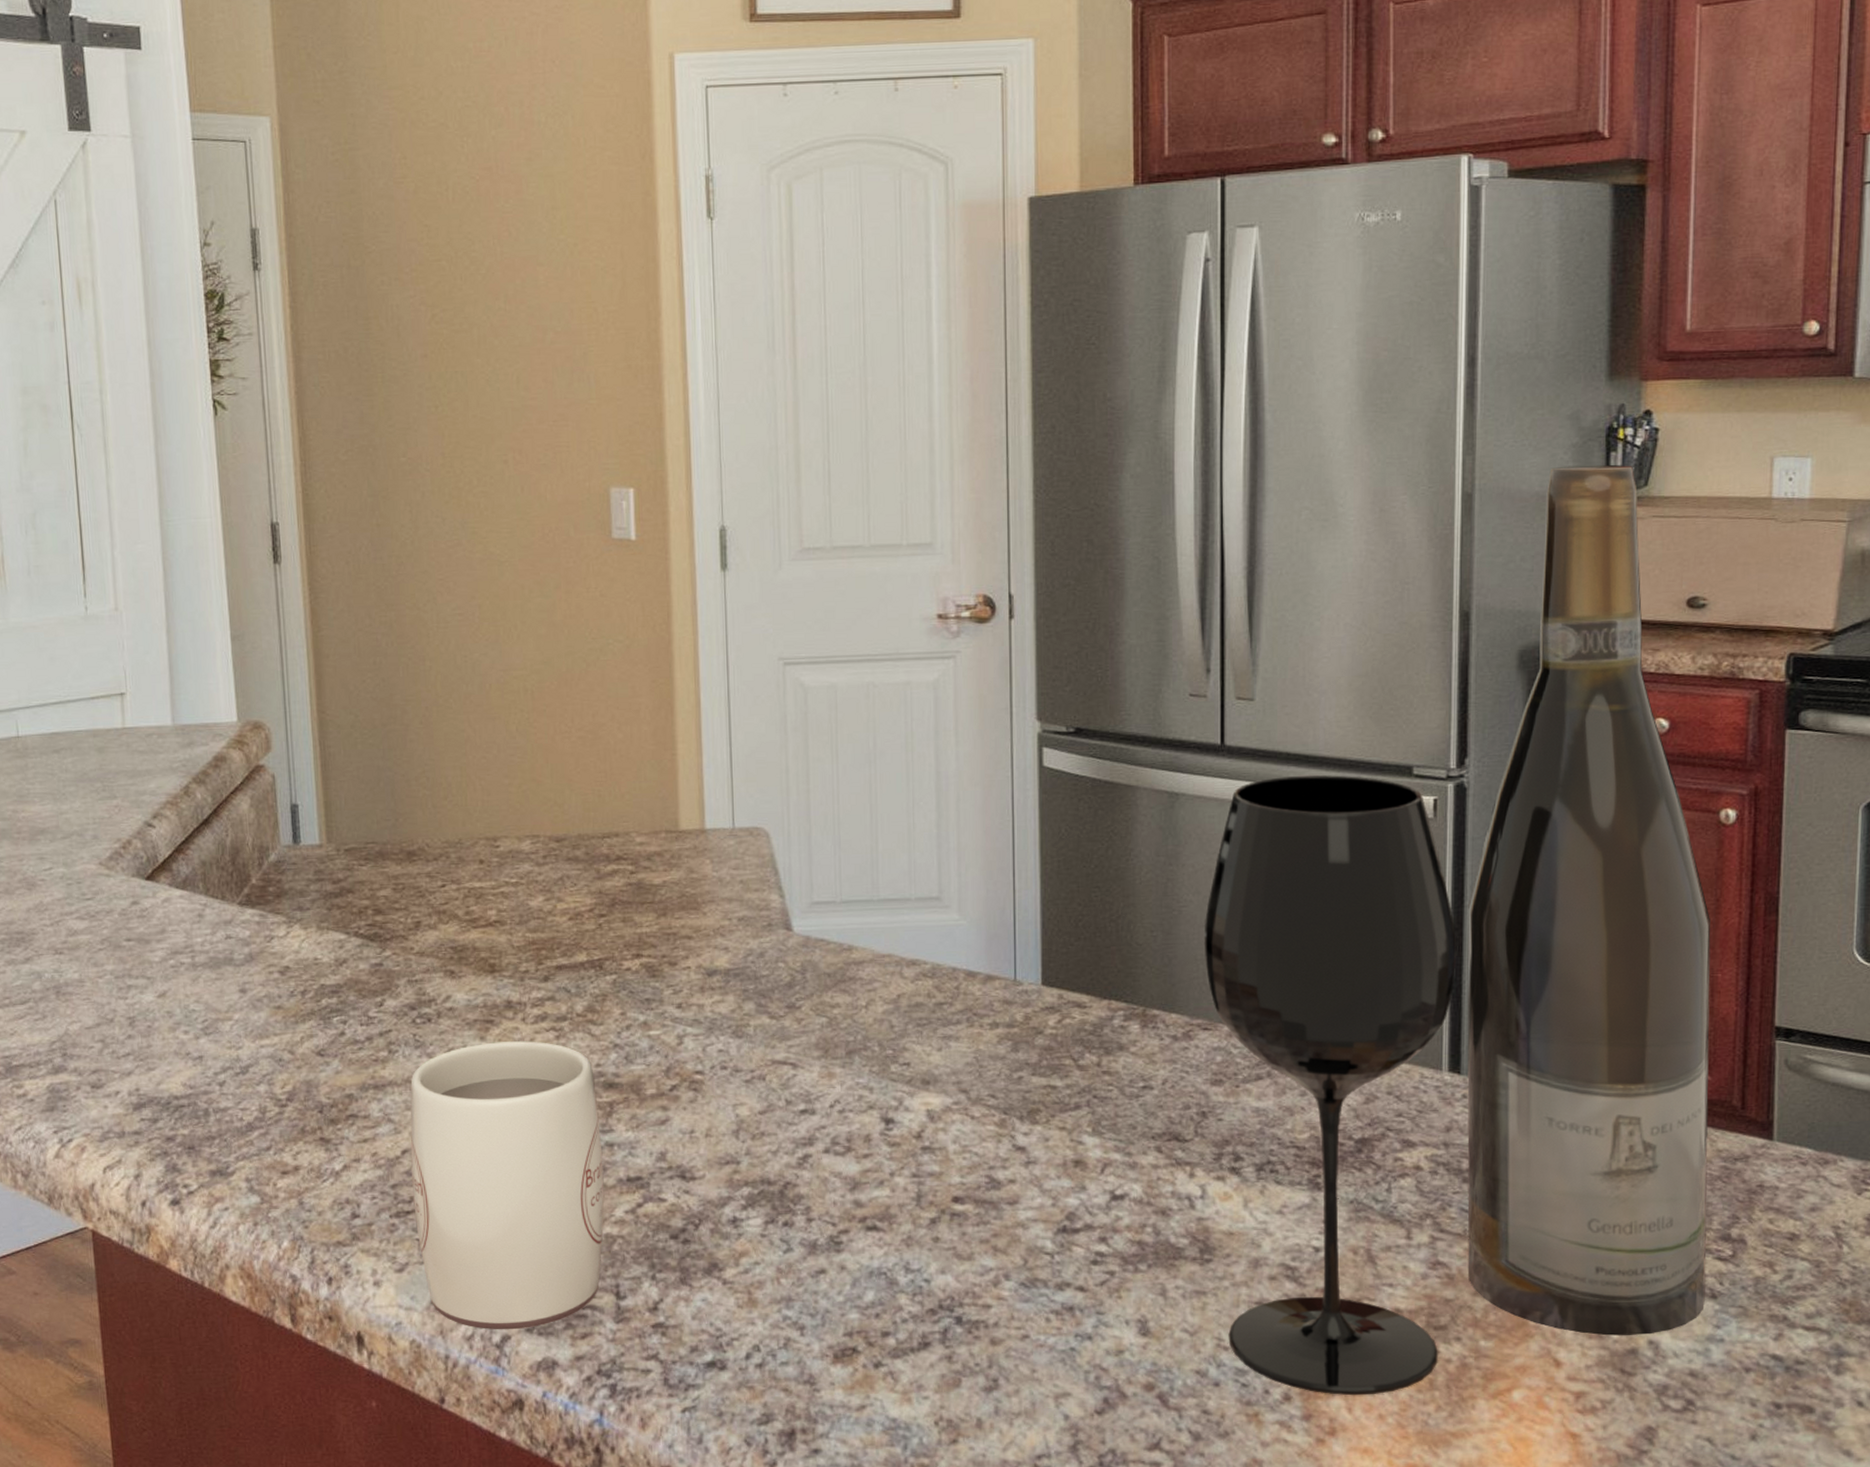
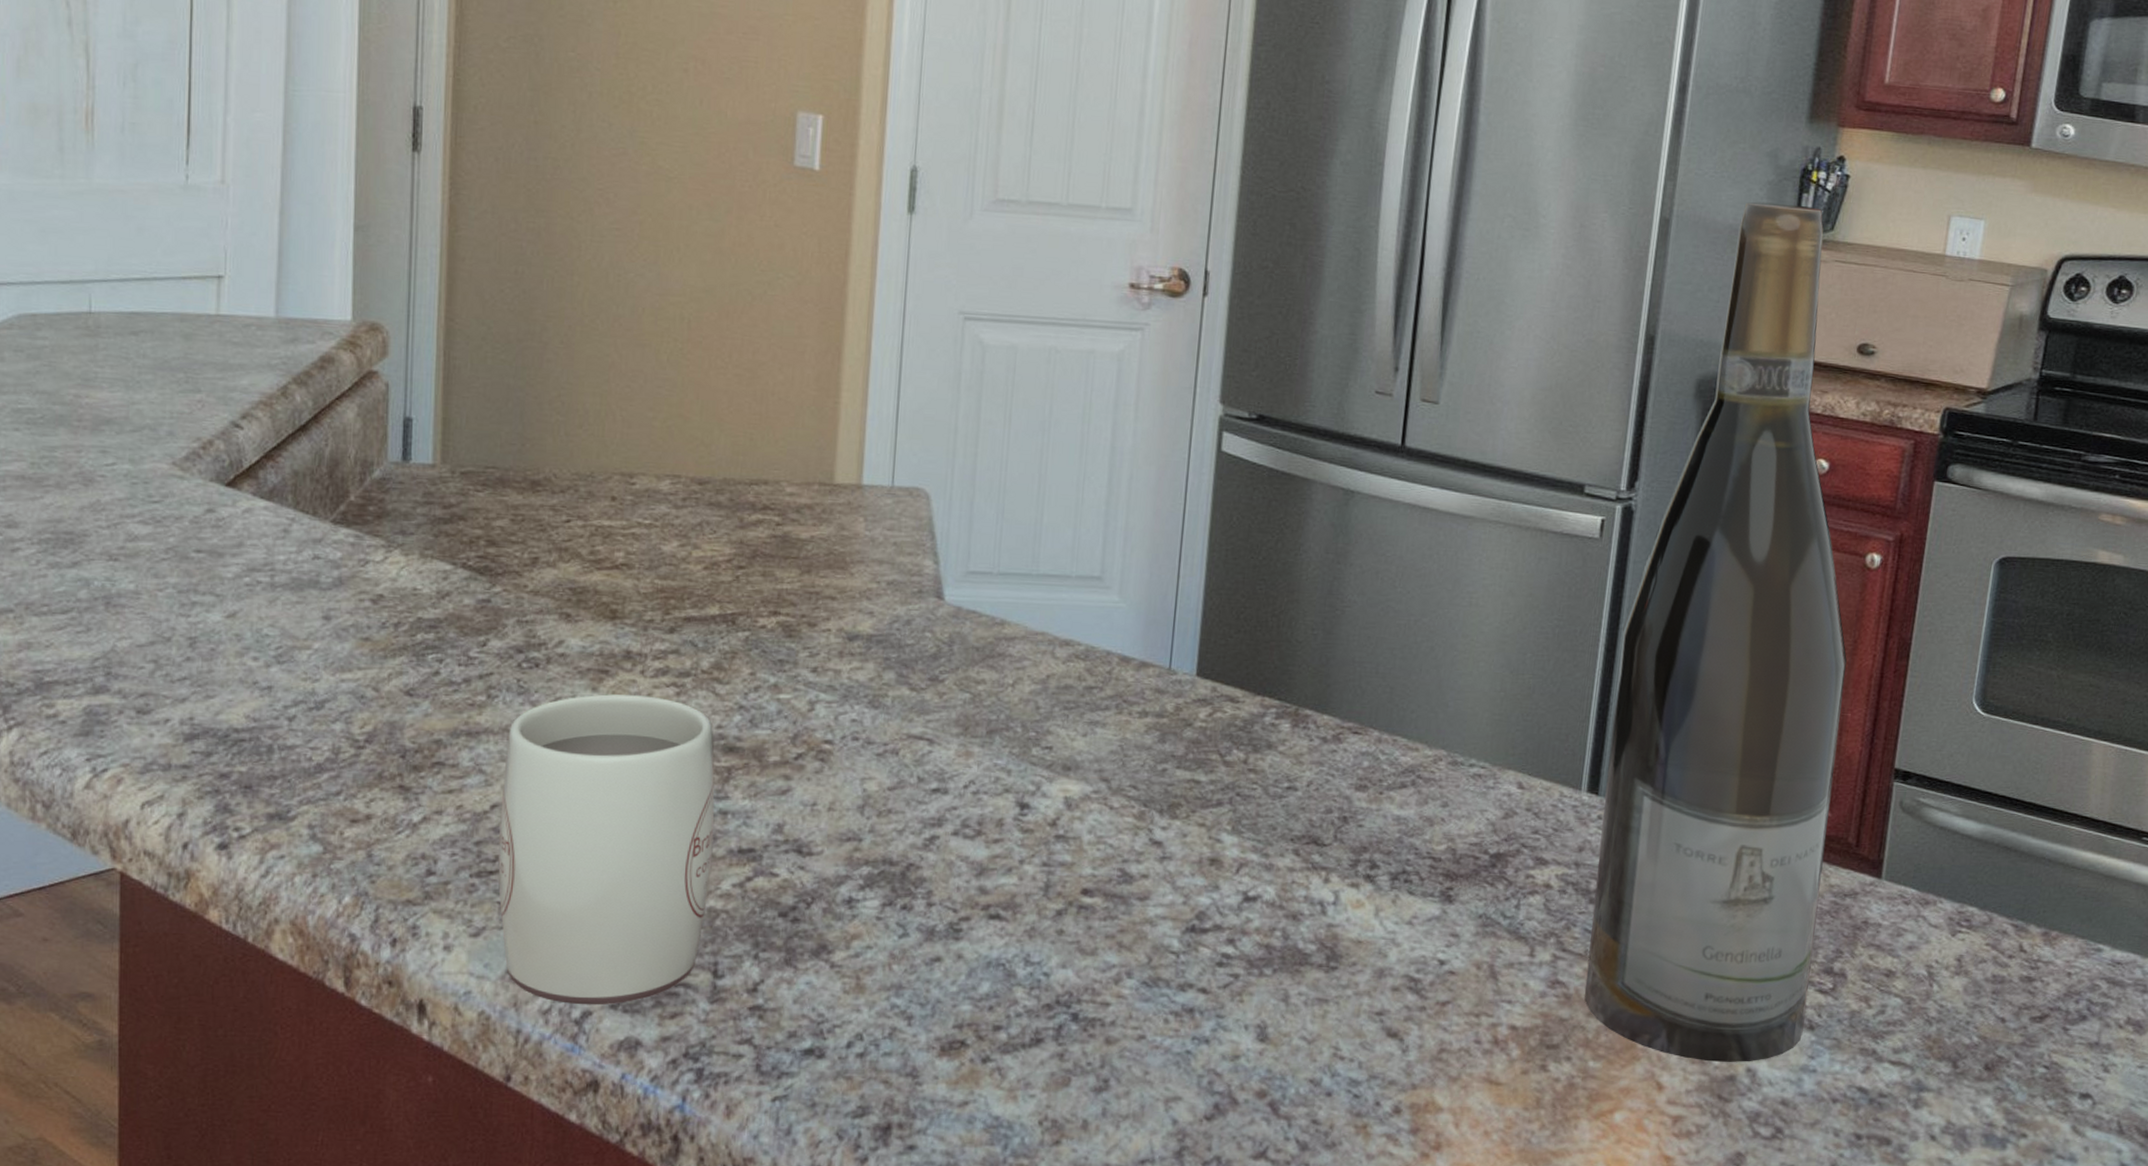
wine glass: present [1204,775,1456,1396] -> none [1345,483,1609,1111]

